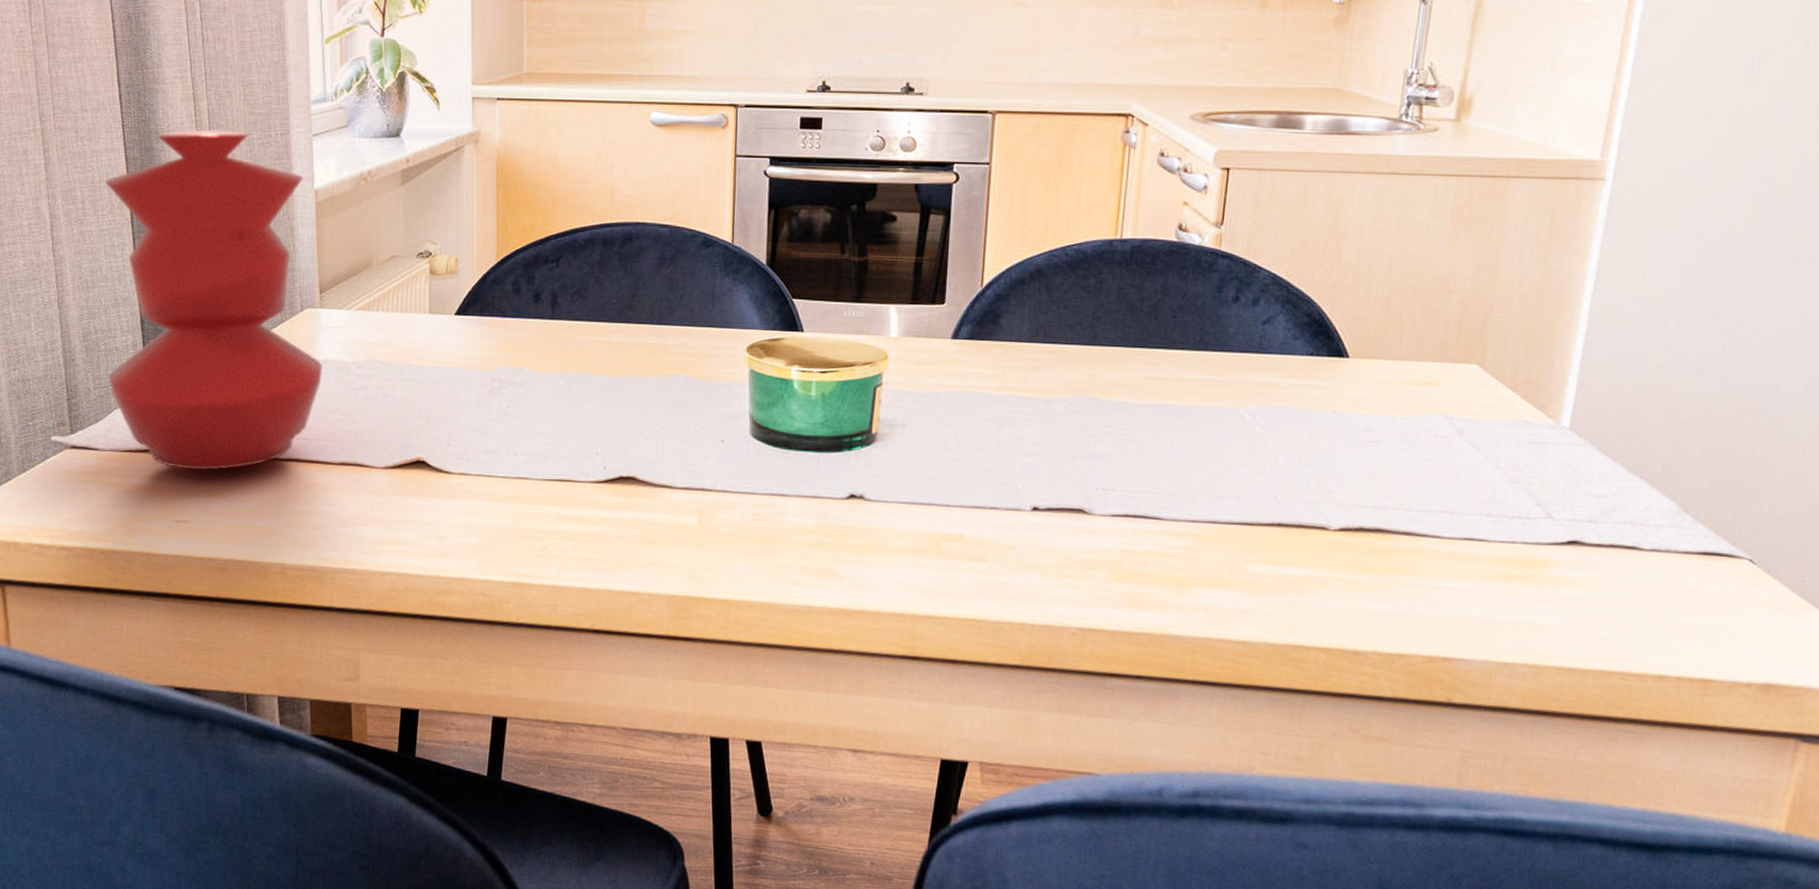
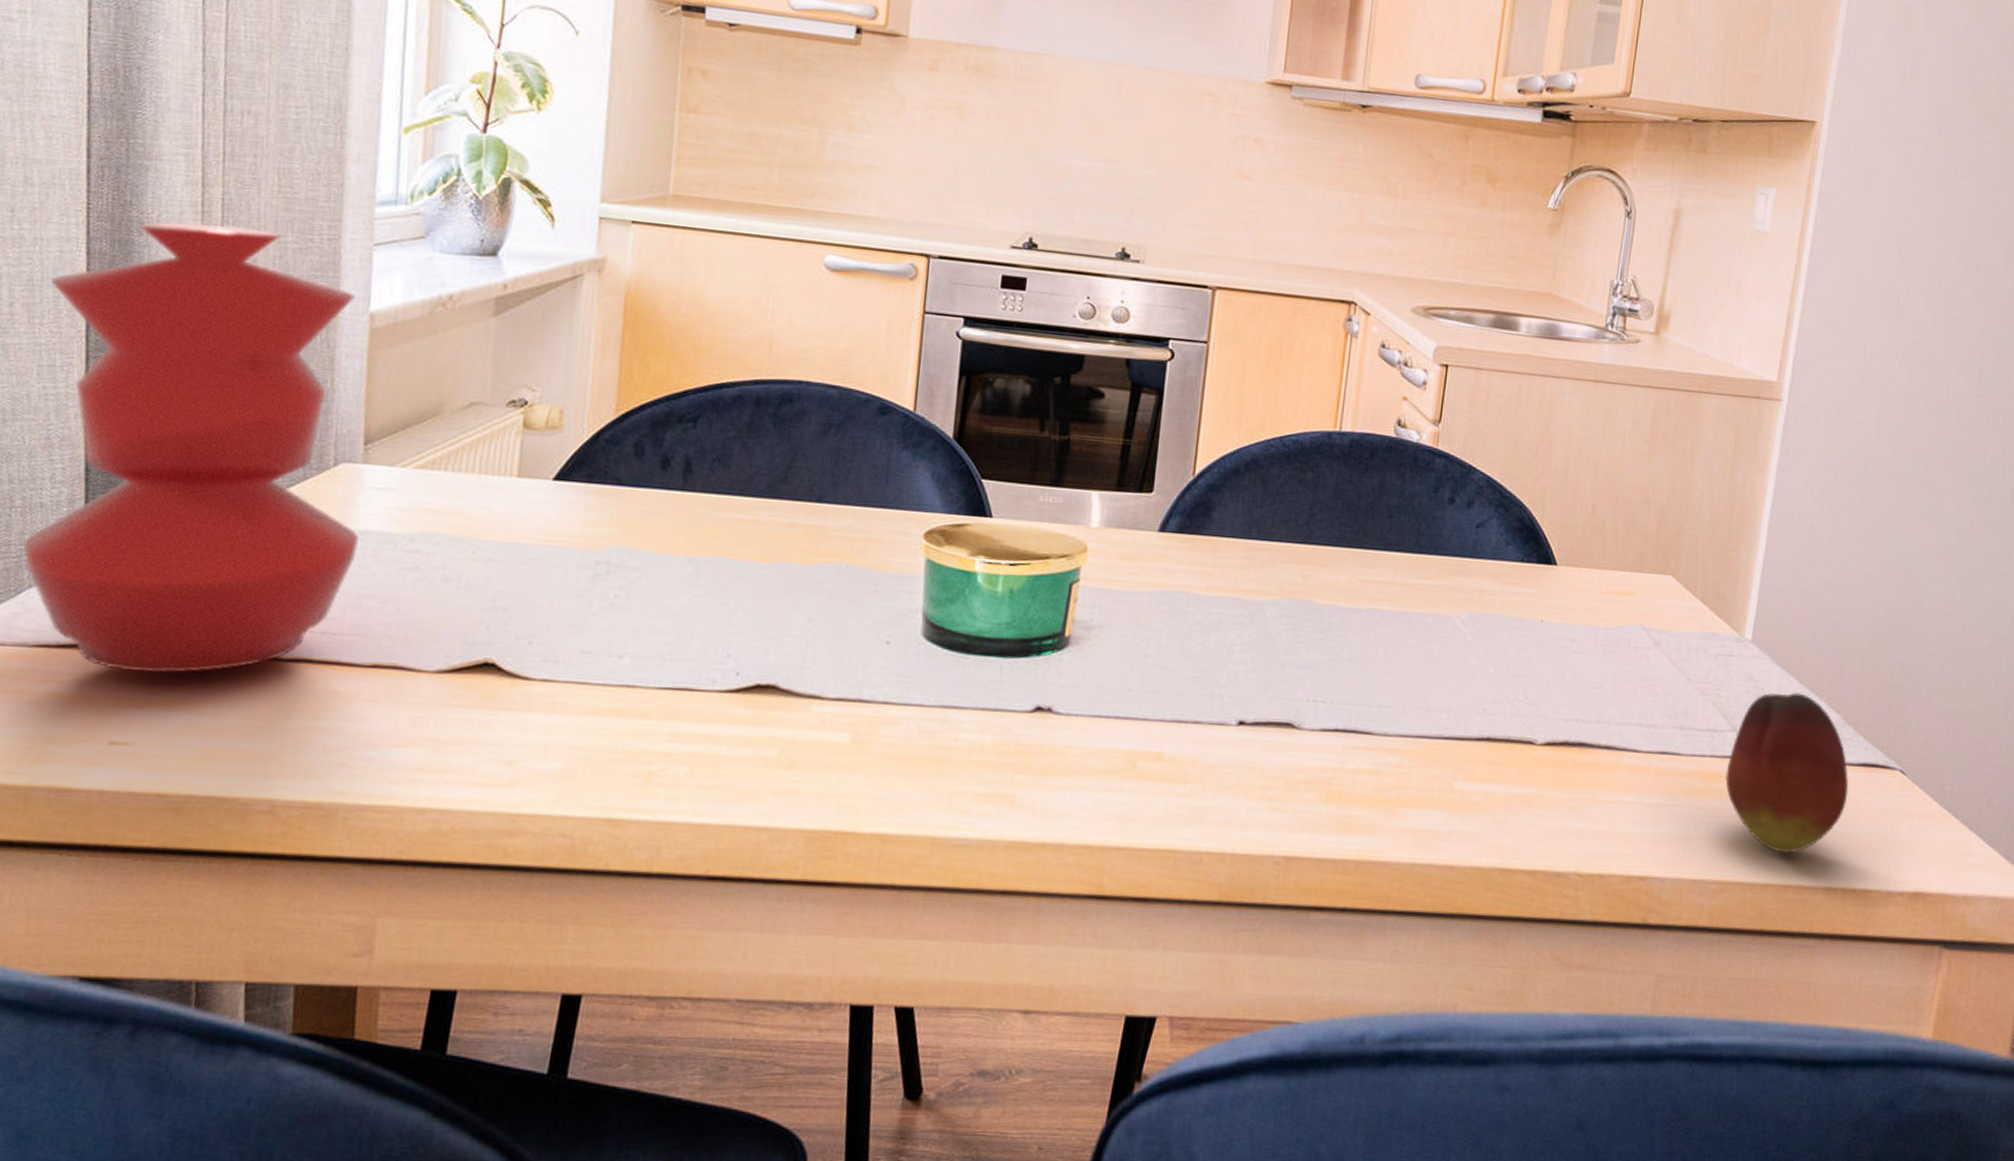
apple: none [1539,480,1685,640] -> present [1725,692,1849,854]

